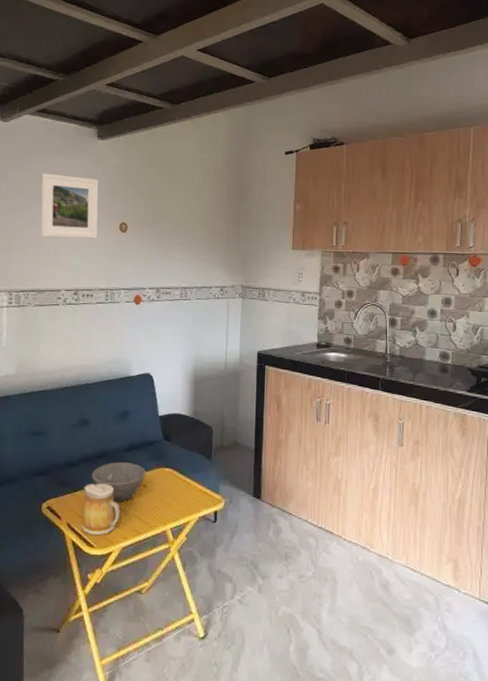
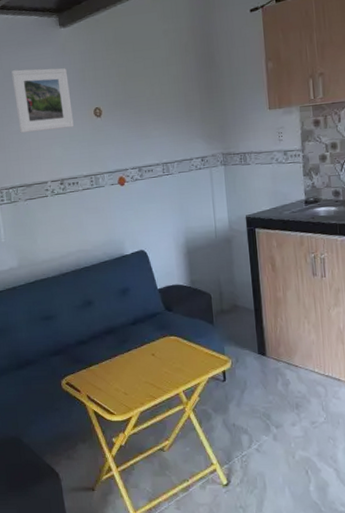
mug: present [82,483,121,536] -> none [97,357,135,404]
bowl: present [92,462,147,503] -> none [102,335,154,373]

